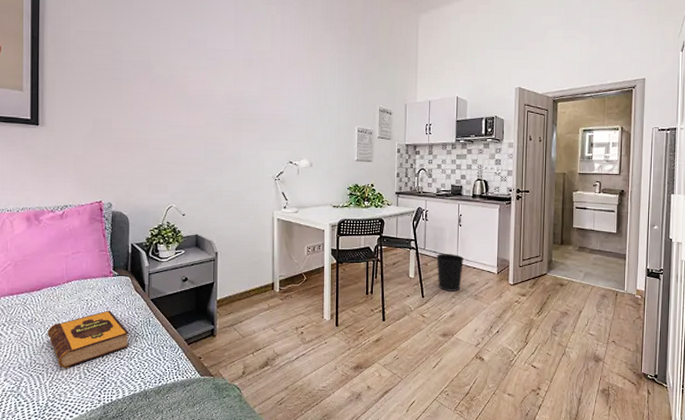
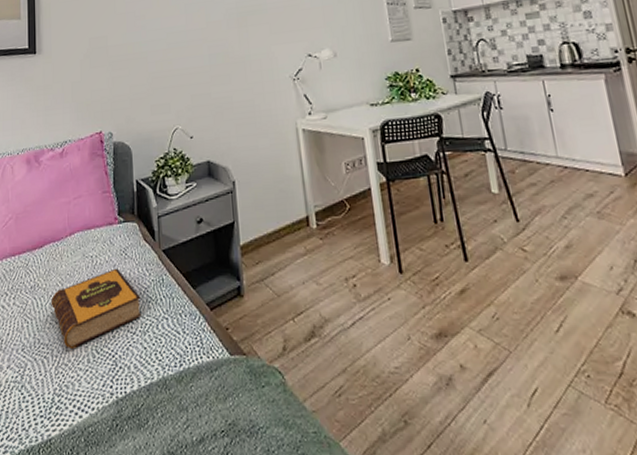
wastebasket: present [436,253,464,291] -> none [525,152,573,210]

